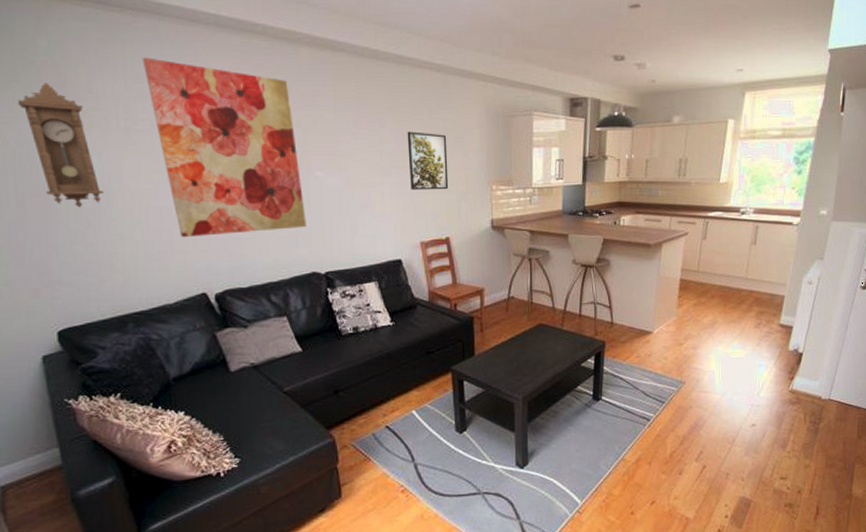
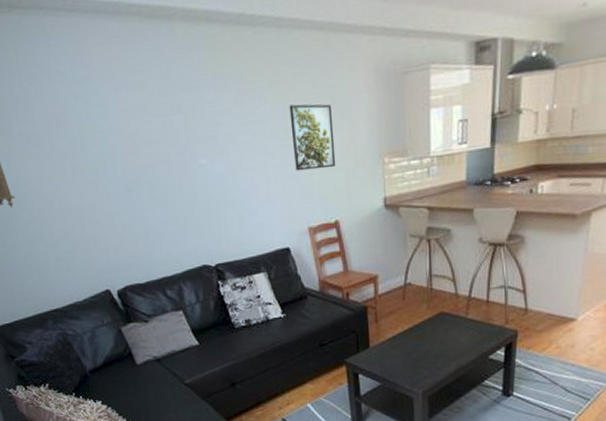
wall art: present [142,57,306,238] -> none [32,56,194,237]

